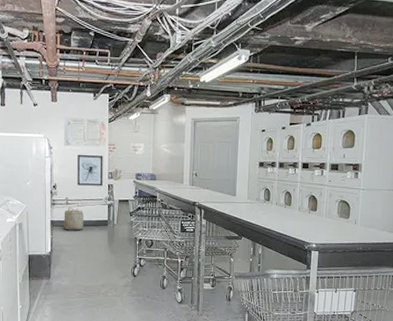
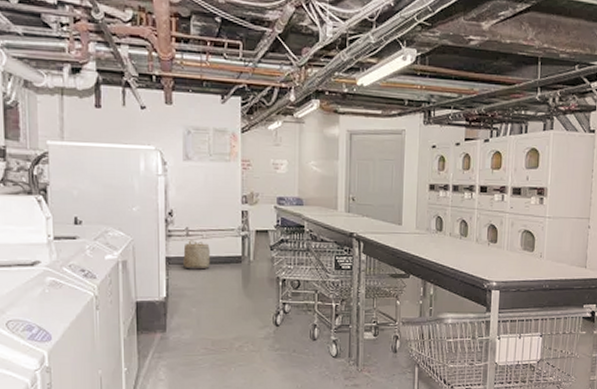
wall art: present [77,155,103,186] -> none [201,173,235,213]

